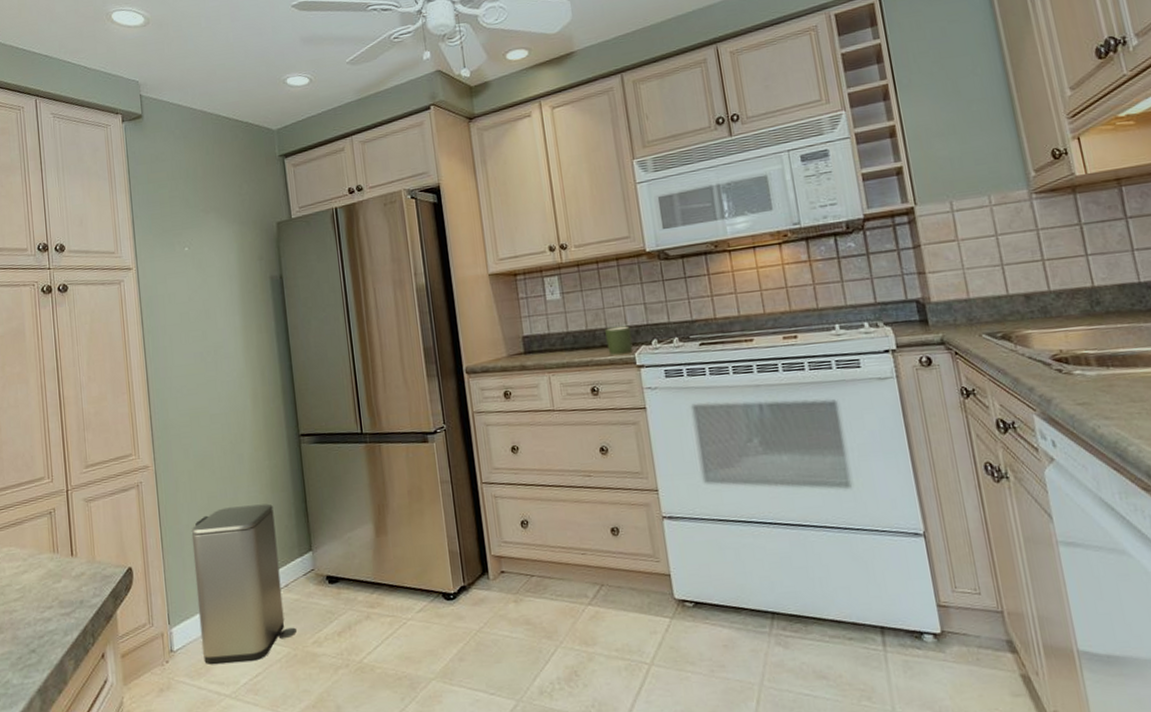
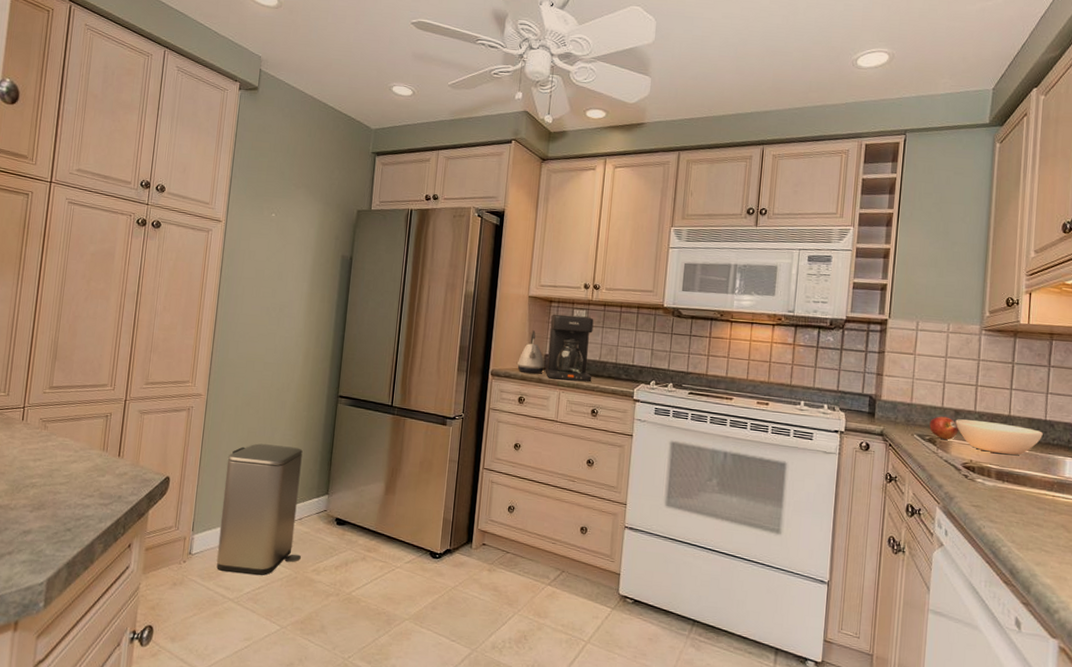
kettle: none [493,312,526,364] -> present [517,330,545,375]
coffee maker: none [519,282,583,363] -> present [545,314,594,382]
mug: present [605,325,633,357] -> none [613,363,635,389]
fruit: none [997,305,1036,333] -> present [929,416,958,440]
soup bowl: none [1028,296,1142,336] -> present [955,419,1043,456]

